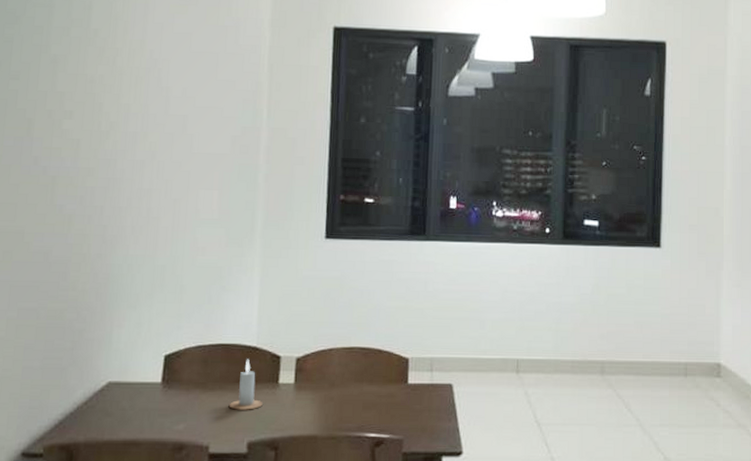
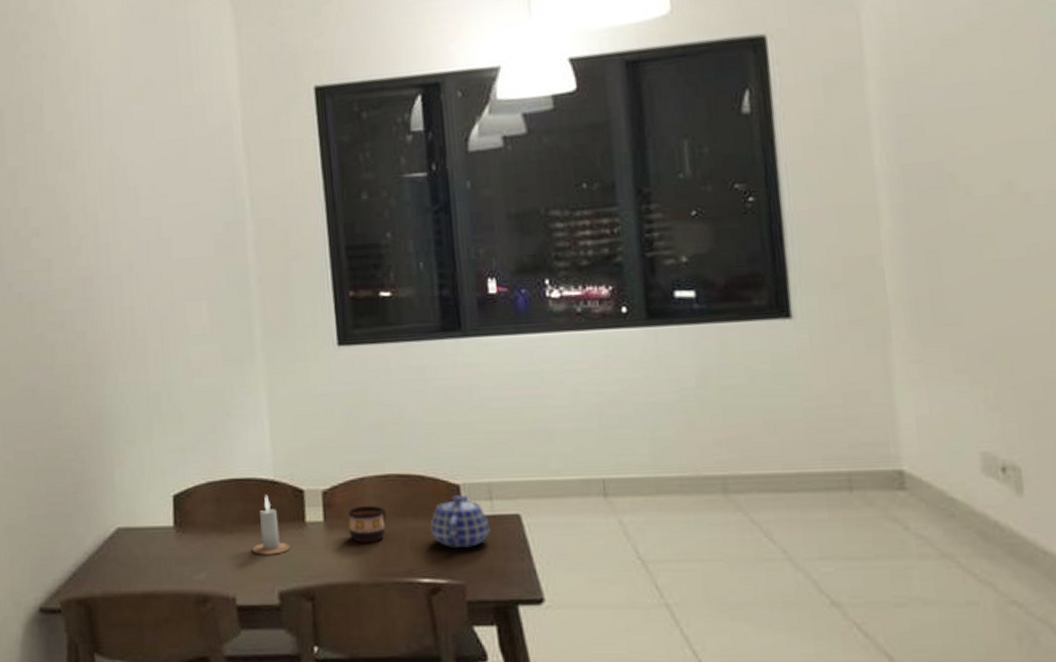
cup: none [314,372,347,403] -> present [348,506,387,543]
teapot: none [380,365,428,410] -> present [430,493,490,549]

